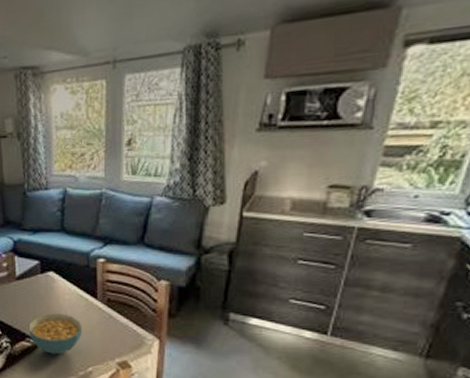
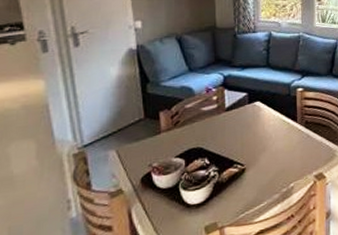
cereal bowl: present [28,313,83,354] -> none [236,138,285,176]

